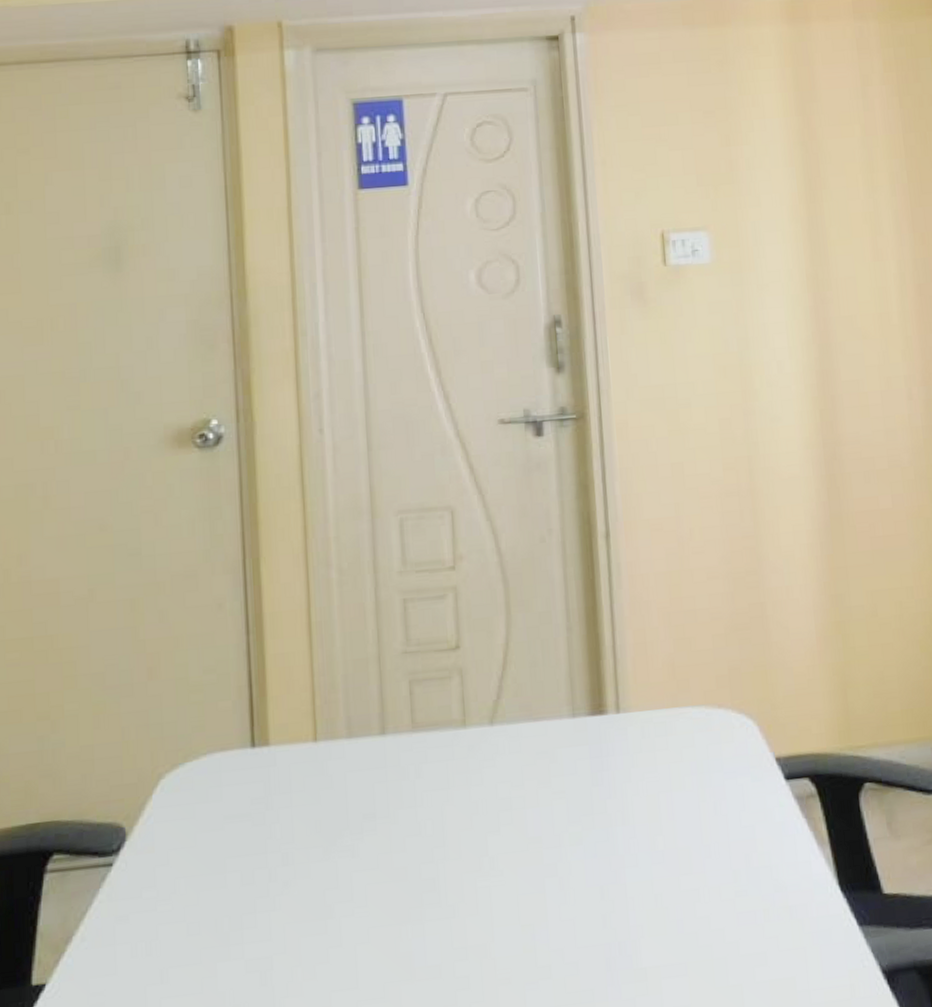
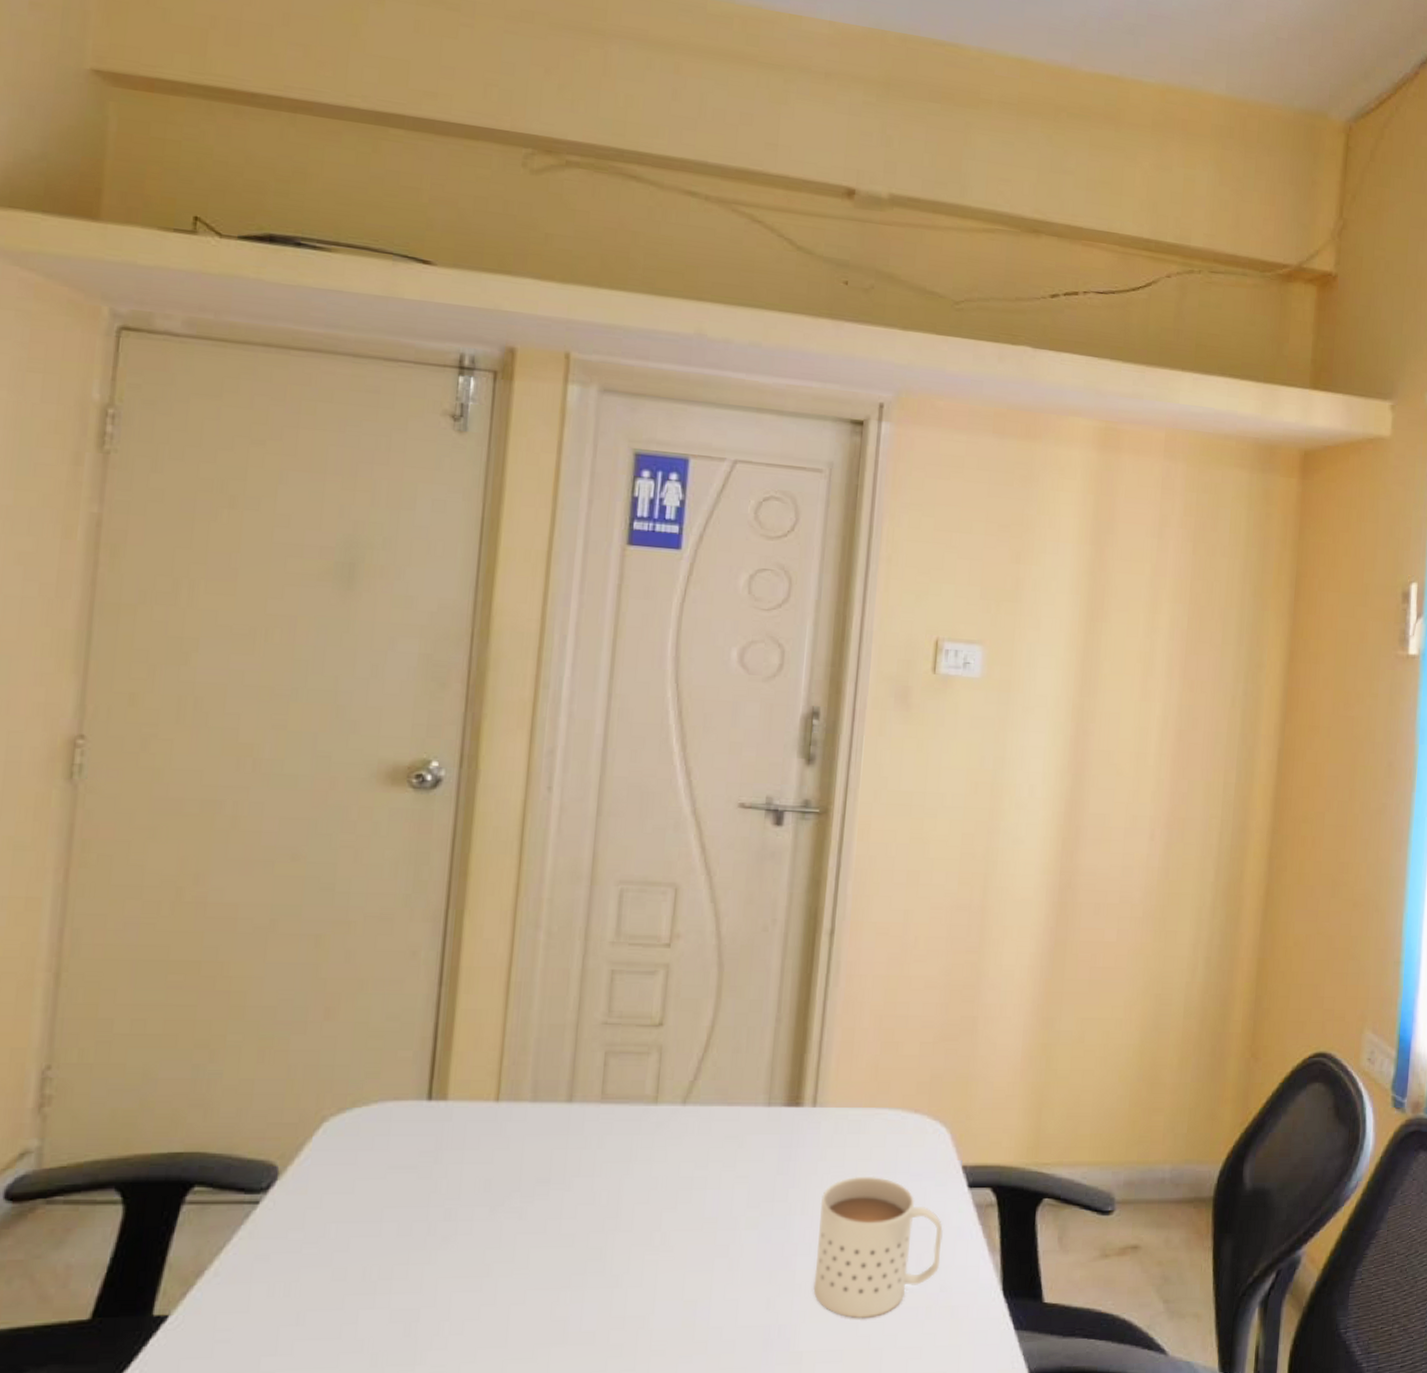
mug: none [639,777,770,929] -> present [813,1176,943,1319]

